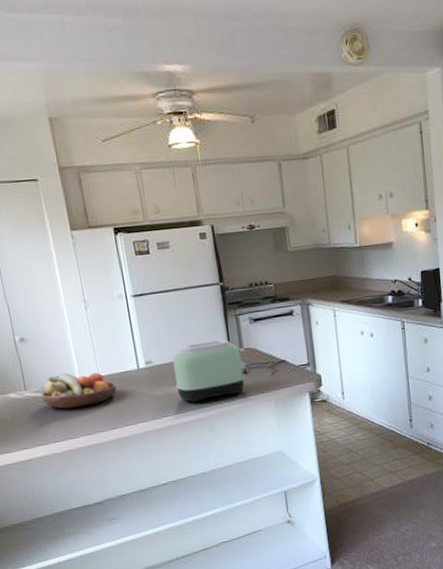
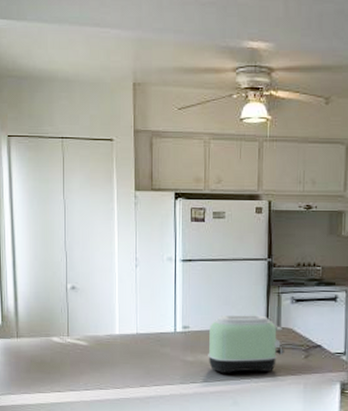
fruit bowl: present [41,372,117,409] -> none [81,325,151,360]

